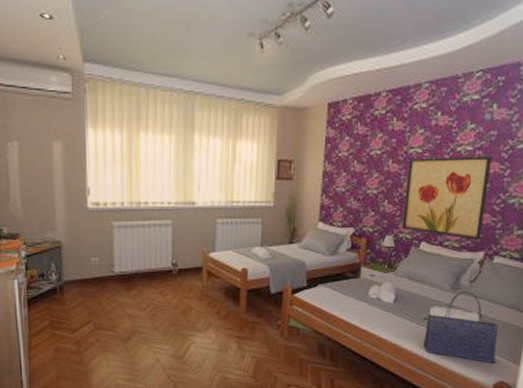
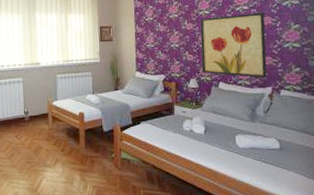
tote bag: present [422,290,499,364] -> none [230,119,298,182]

